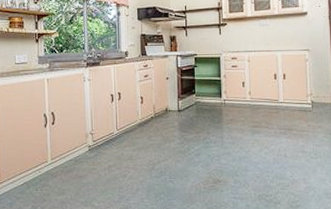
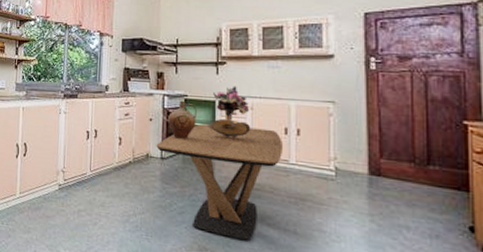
dining table: none [173,76,273,169] -> present [156,124,283,241]
ceramic jug: none [181,59,206,92] -> present [167,100,197,139]
bouquet: none [214,43,249,87] -> present [206,86,251,138]

